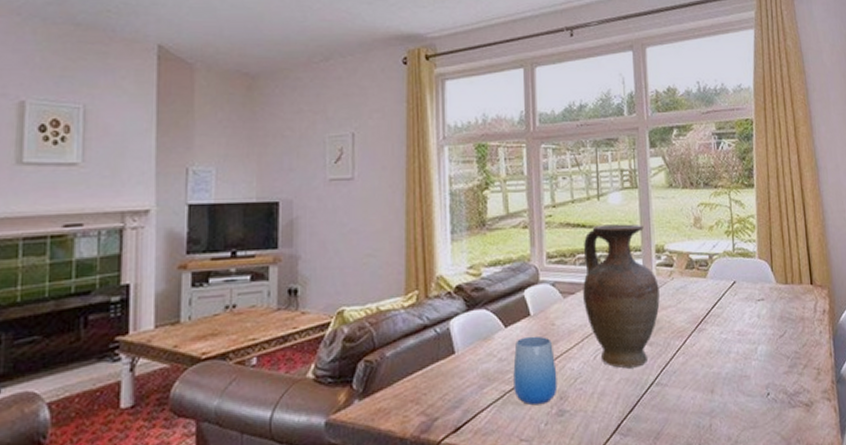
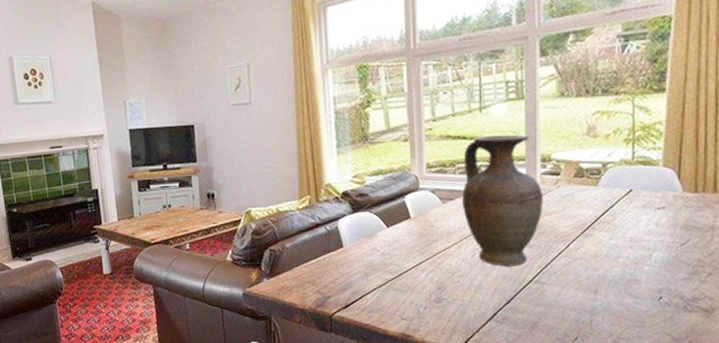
cup: present [513,336,558,406] -> none [395,235,436,292]

